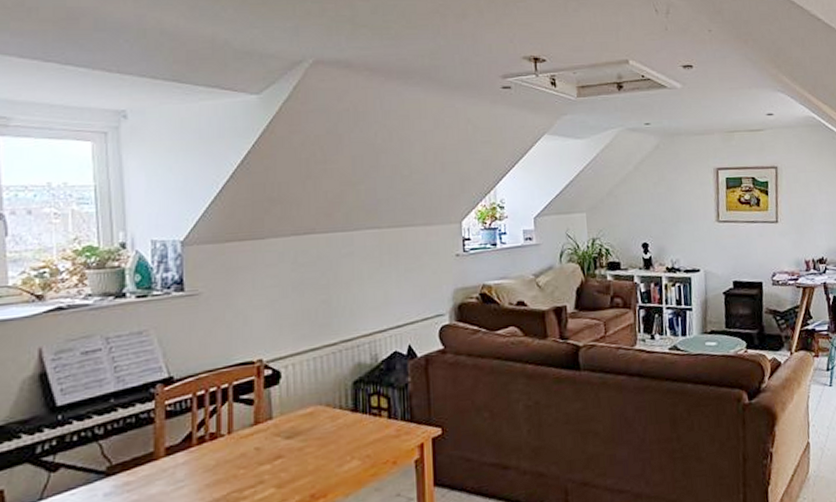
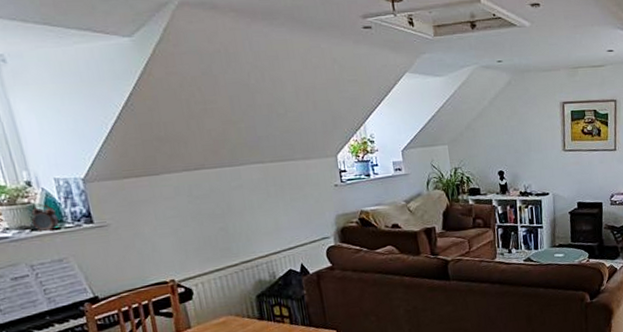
alarm clock: none [117,268,147,299] -> present [31,204,59,231]

